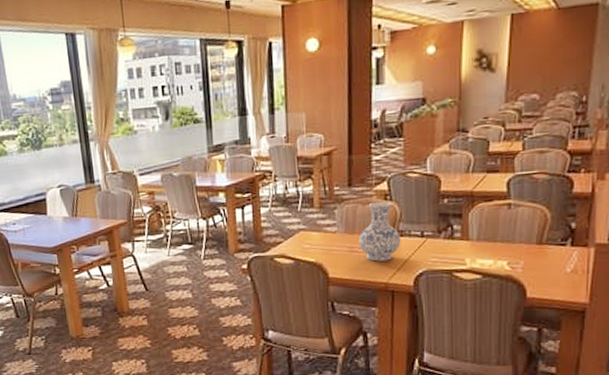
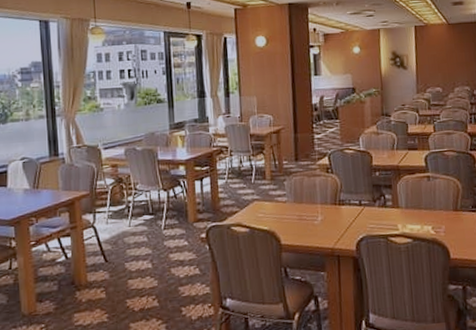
vase: present [359,201,401,262] -> none [306,174,343,229]

